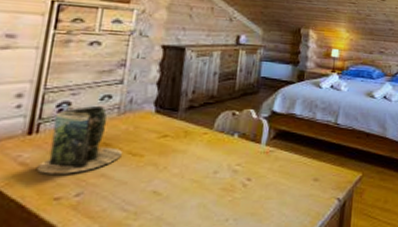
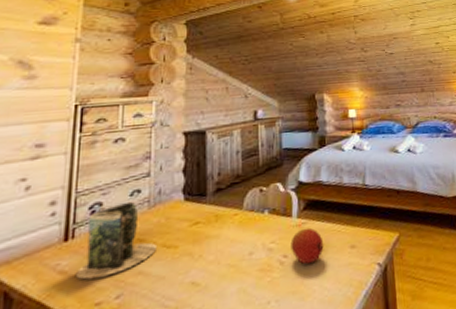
fruit: none [255,156,288,190] -> present [290,227,324,265]

